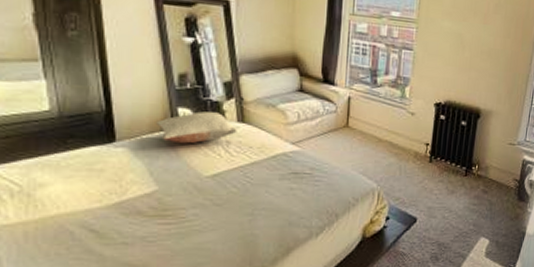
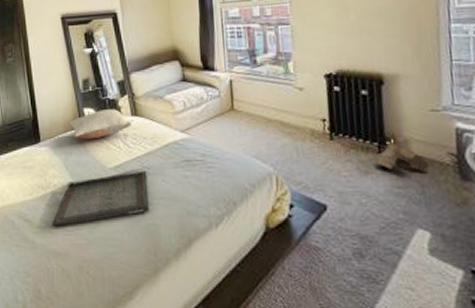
serving tray: none [127,180,250,237] -> present [52,170,150,226]
boots: none [462,167,500,193] -> present [377,142,431,172]

